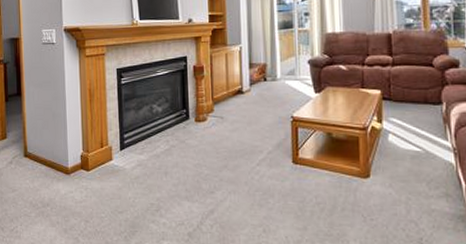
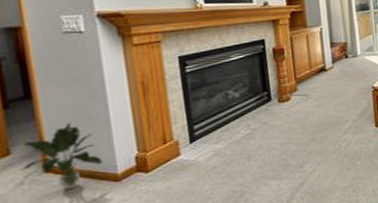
potted plant: none [11,118,59,175] -> present [21,122,103,191]

